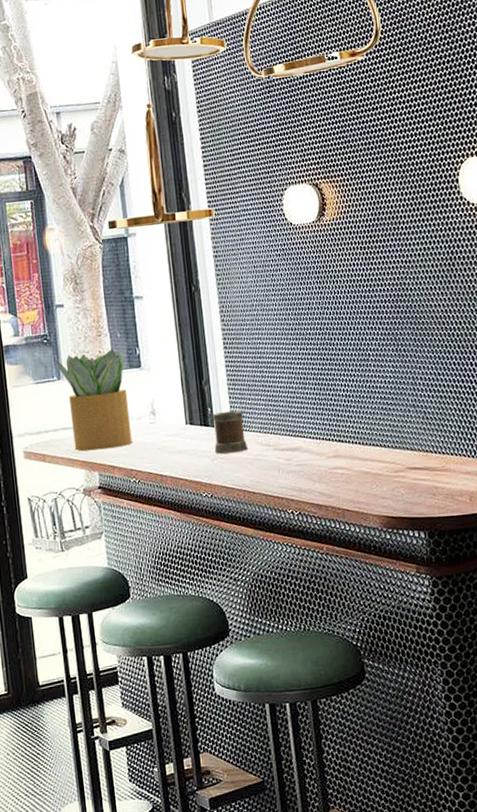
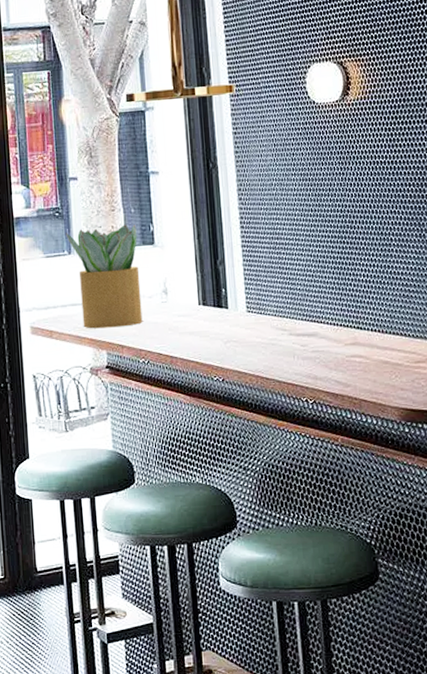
mug: present [212,410,248,454] -> none [226,292,262,337]

